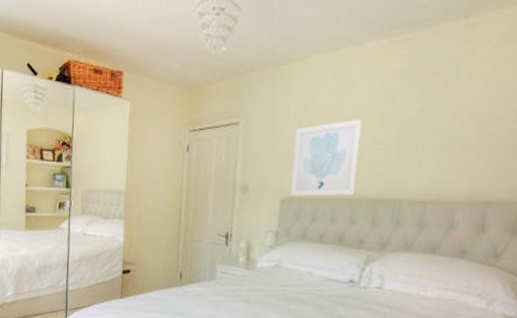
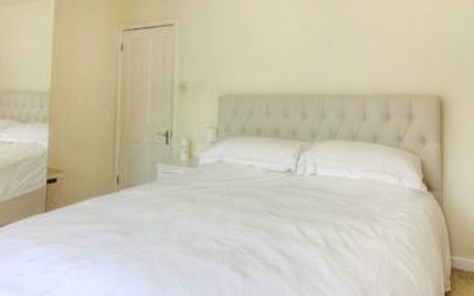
wall art: present [290,119,362,197] -> none [227,25,286,94]

